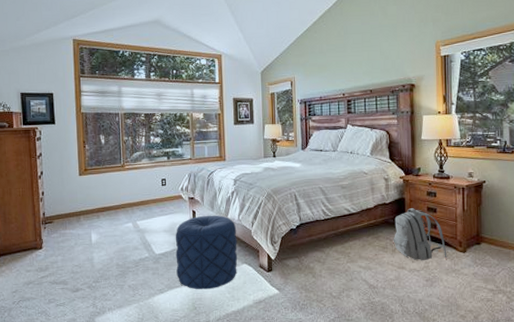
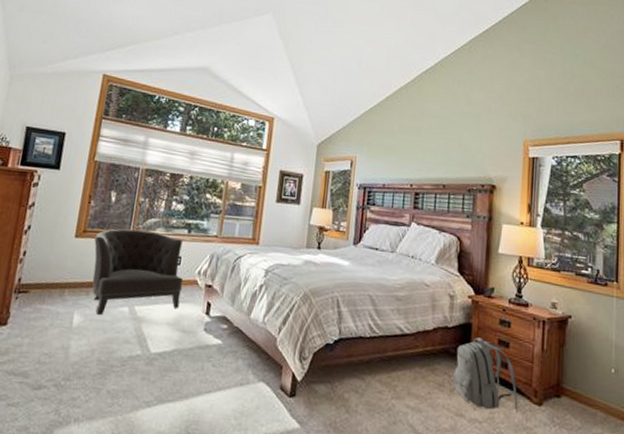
armchair: none [95,162,172,231] -> present [92,228,183,315]
pouf: present [175,215,238,290] -> none [172,310,259,410]

